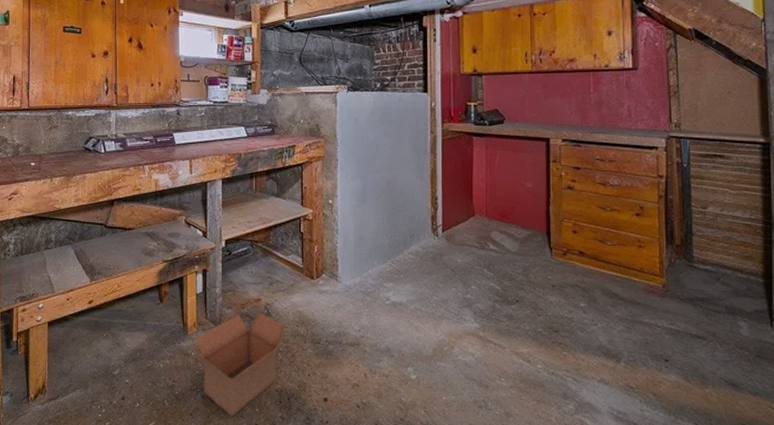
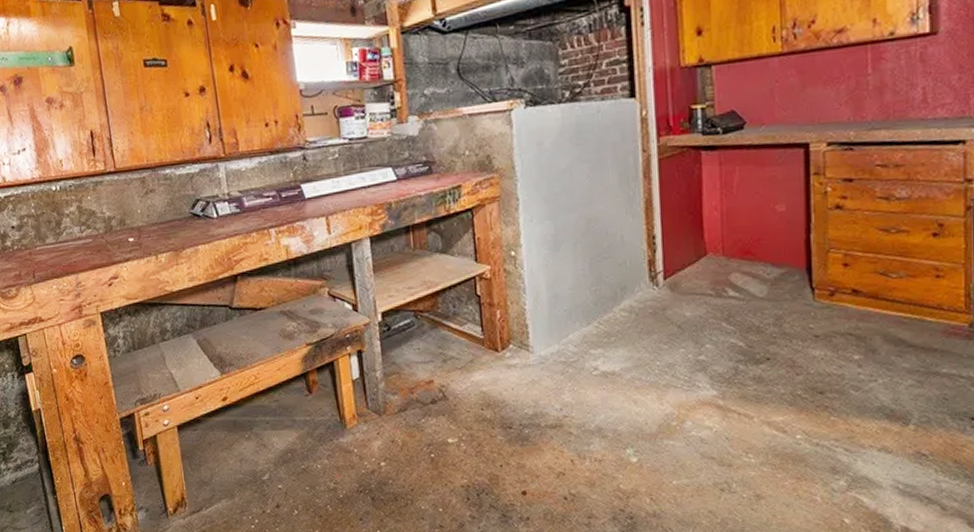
cardboard box: present [194,312,287,417] -> none [355,396,470,520]

